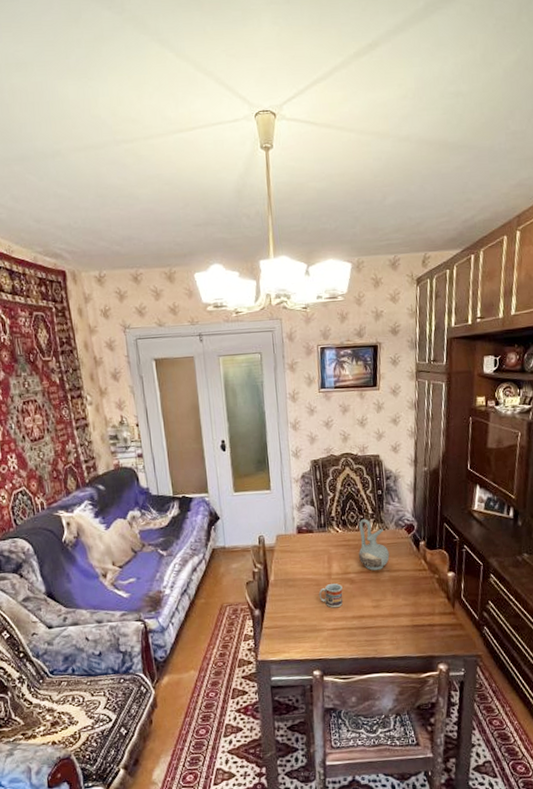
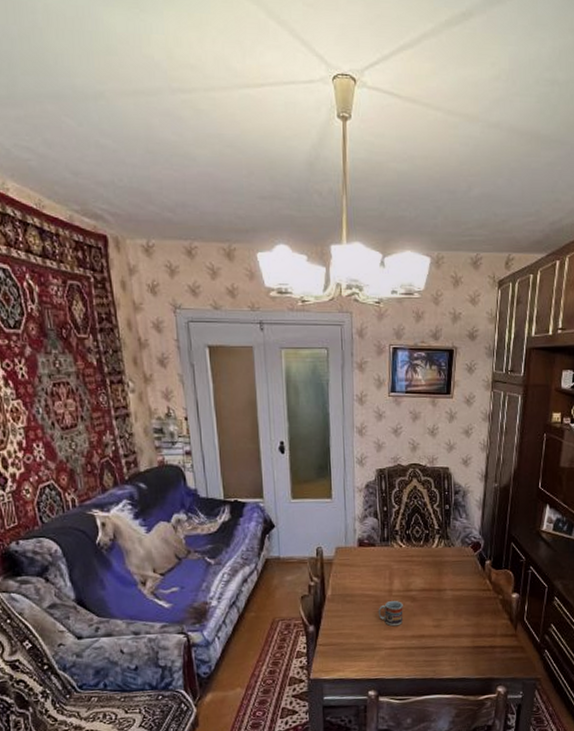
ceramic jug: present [358,518,390,570] -> none [422,534,454,589]

